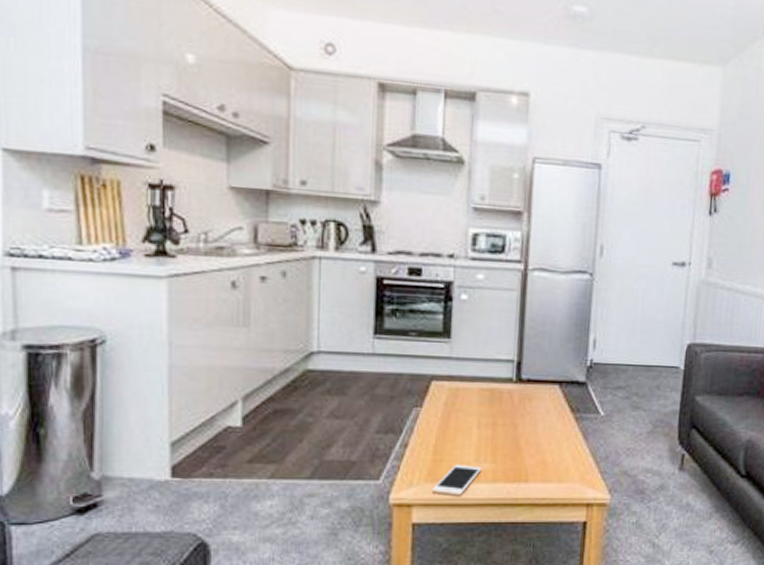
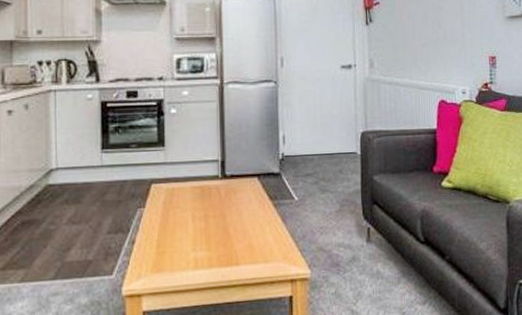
cell phone: present [431,465,482,496] -> none [157,255,199,283]

